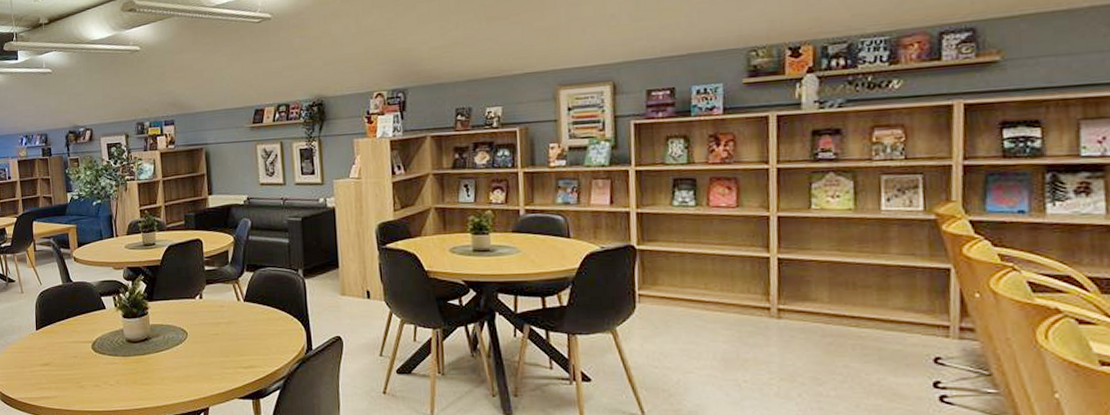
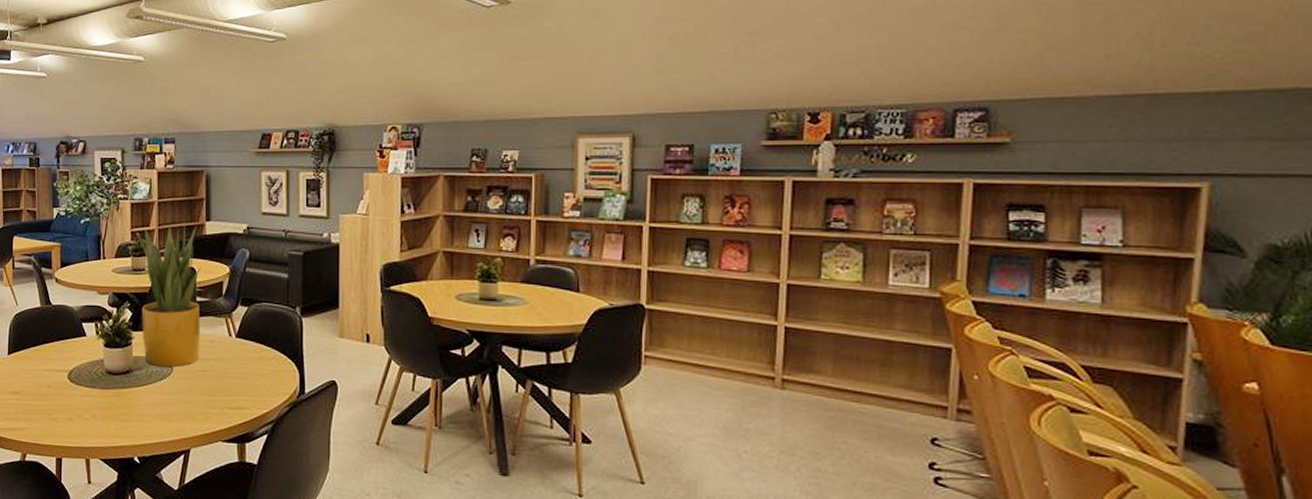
planter: none [144,198,211,333] -> present [136,223,201,368]

